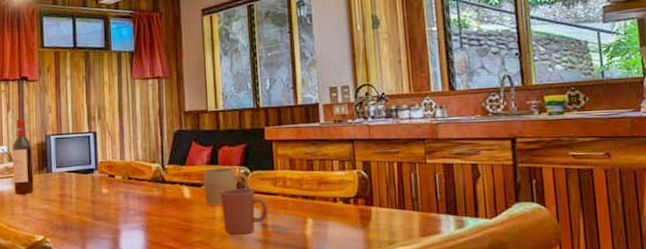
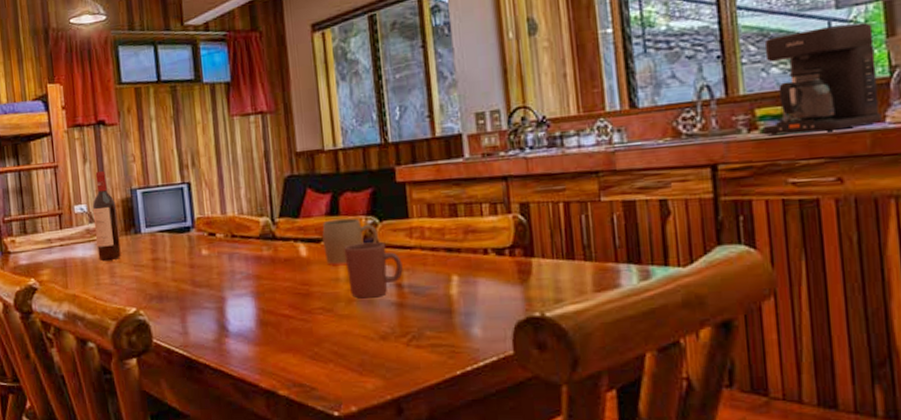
coffee maker: none [549,34,638,118] -> present [762,22,882,136]

